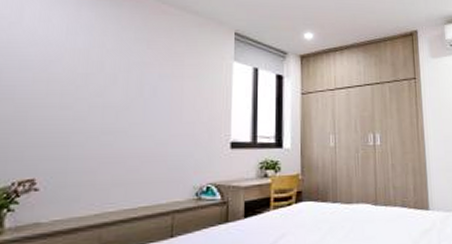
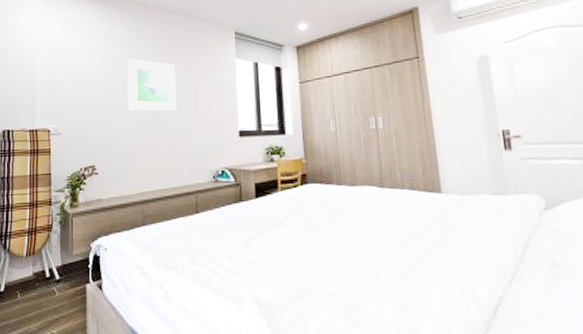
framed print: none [91,48,160,116] -> present [127,58,176,112]

